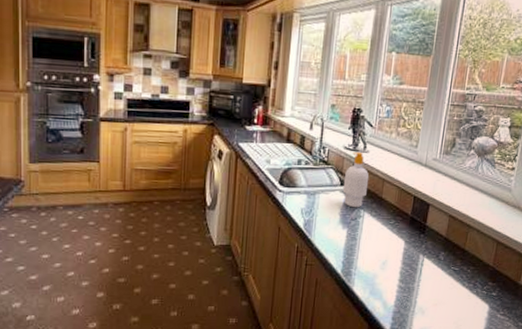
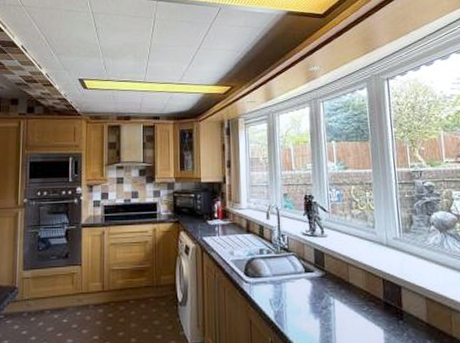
soap bottle: present [342,152,369,208] -> none [307,238,333,296]

